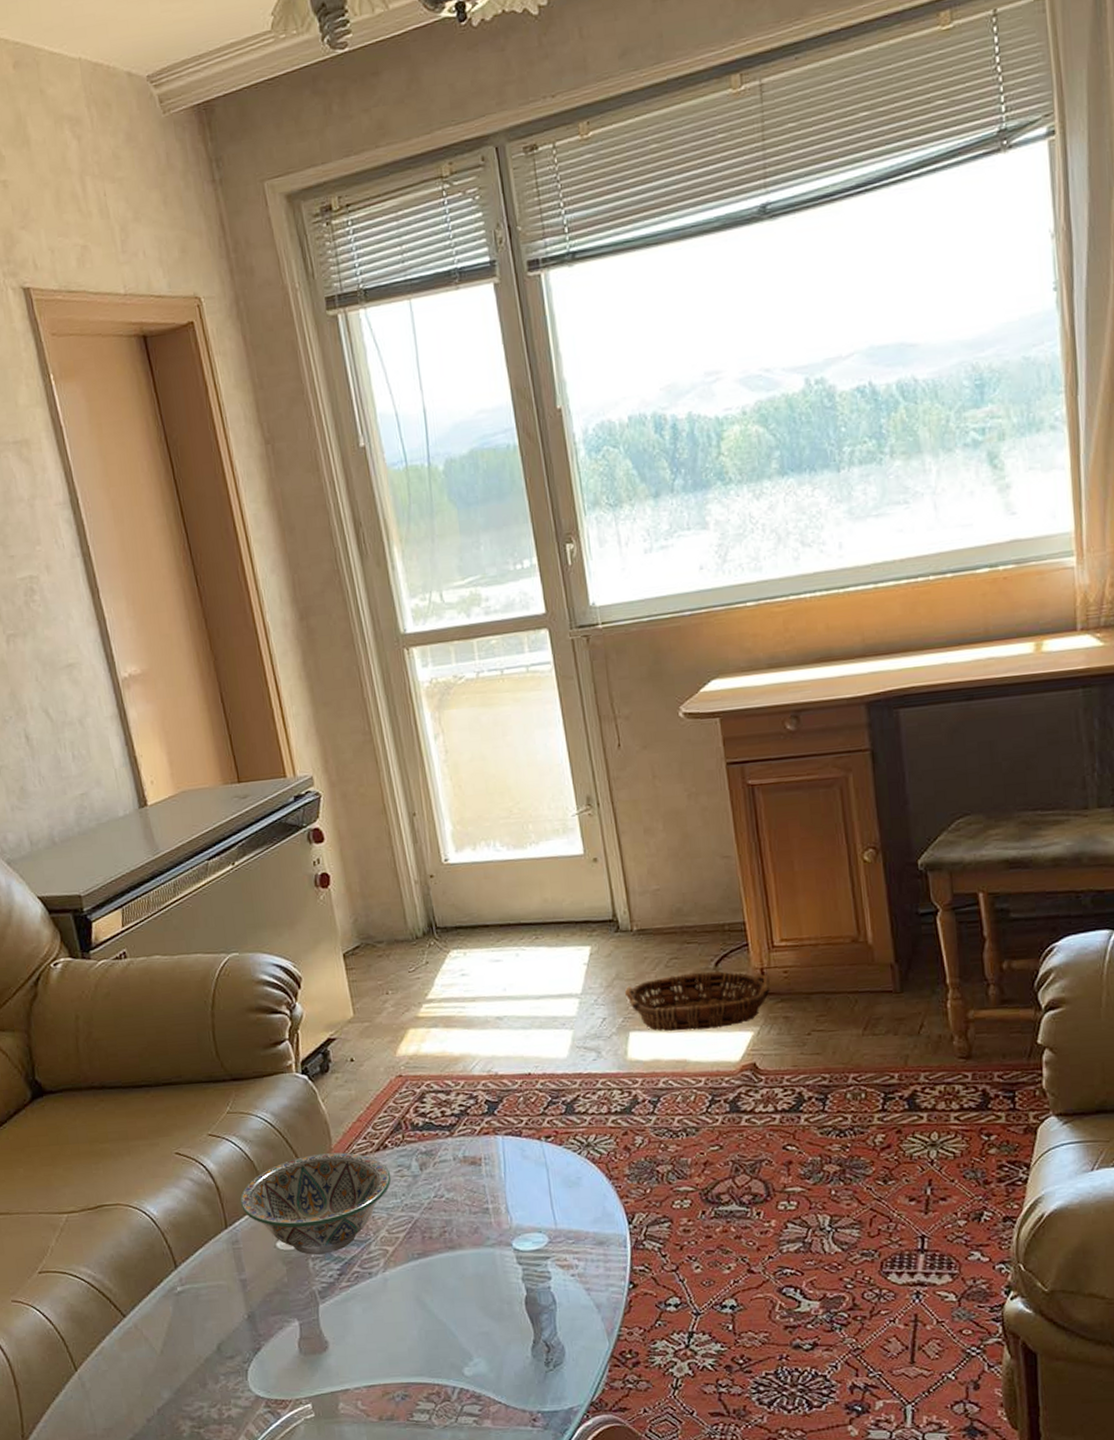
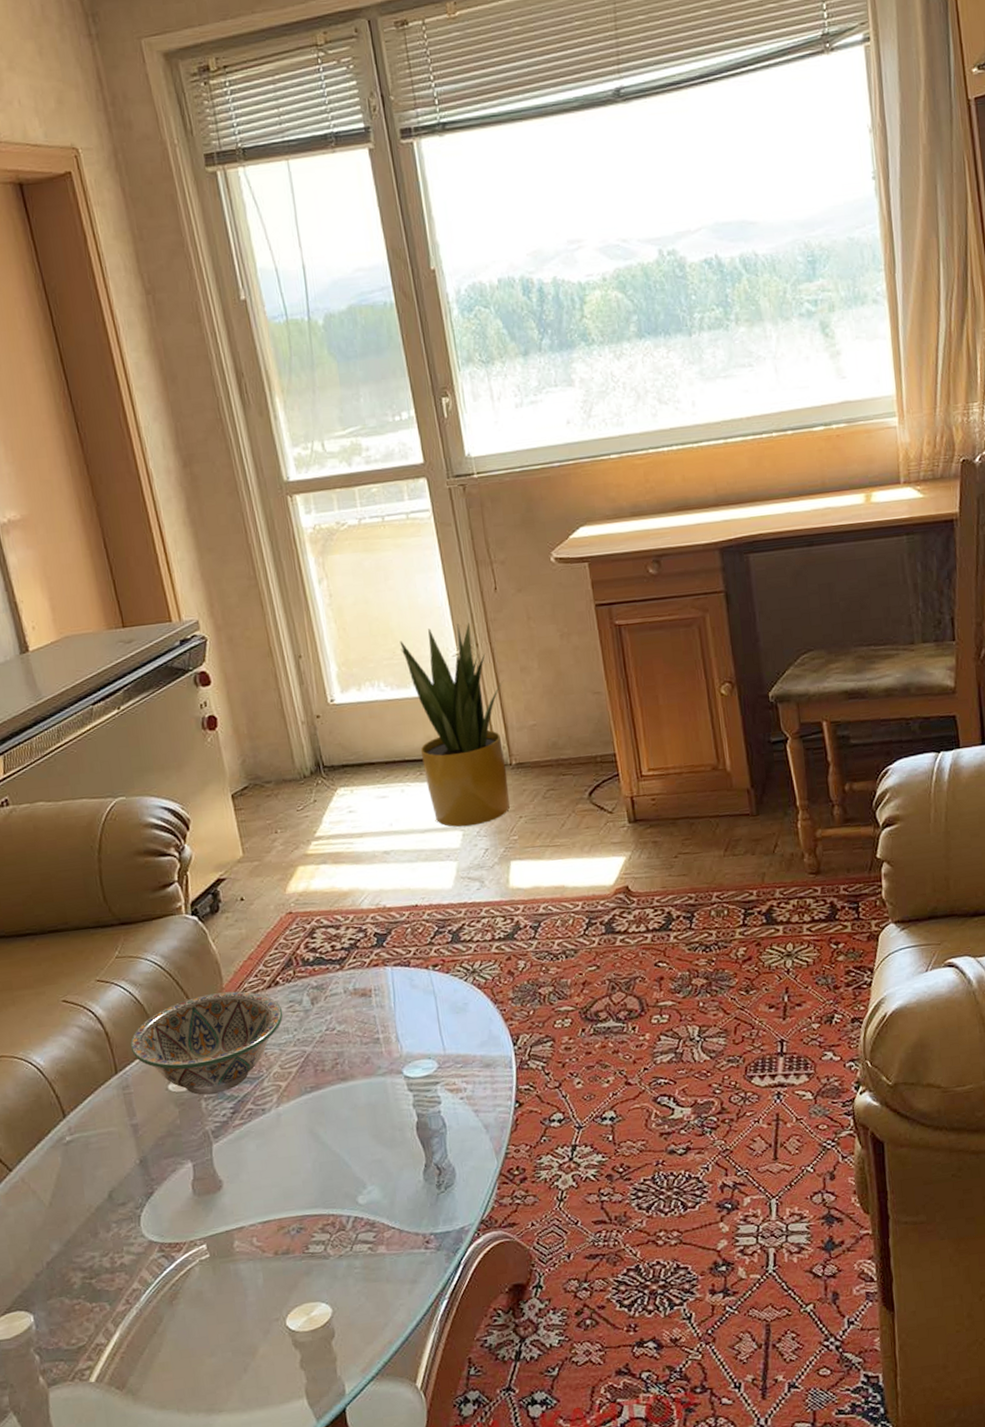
planter: none [517,781,630,995] -> present [399,623,510,827]
basket: present [624,971,770,1032] -> none [505,800,640,860]

